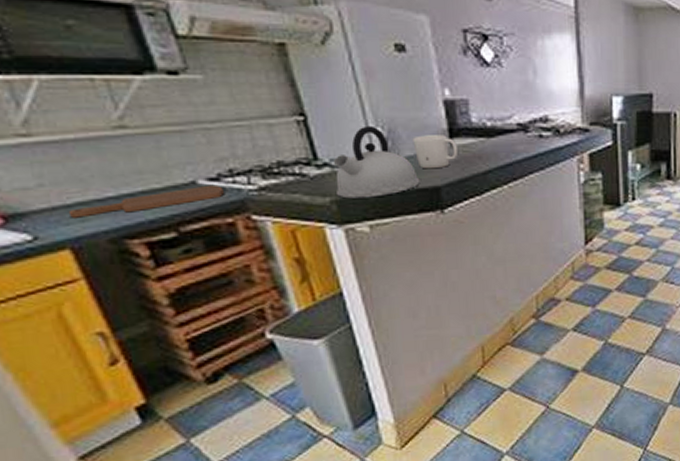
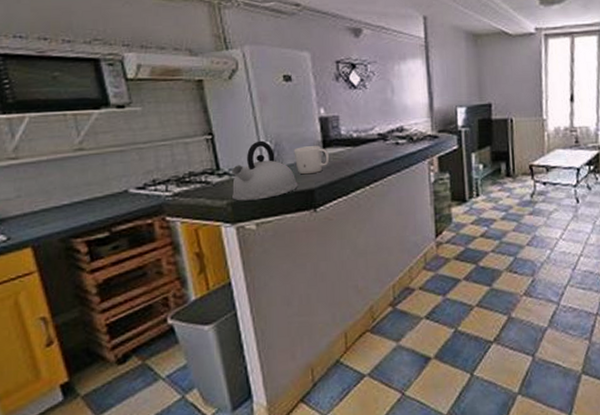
cutting board: present [68,185,224,218] -> none [34,192,147,222]

